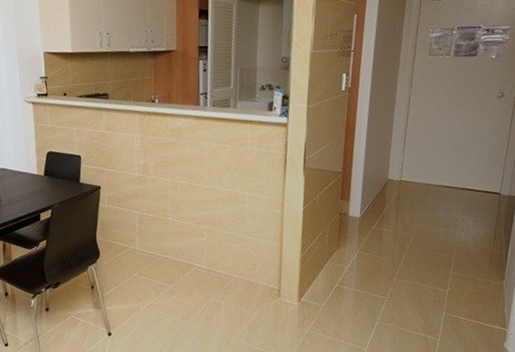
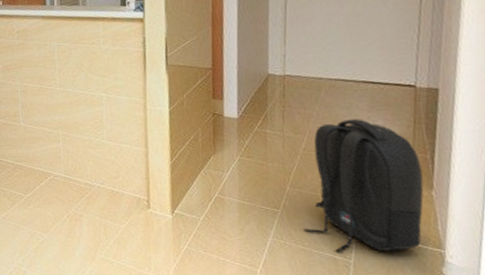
backpack: none [404,220,498,332] -> present [303,119,424,252]

